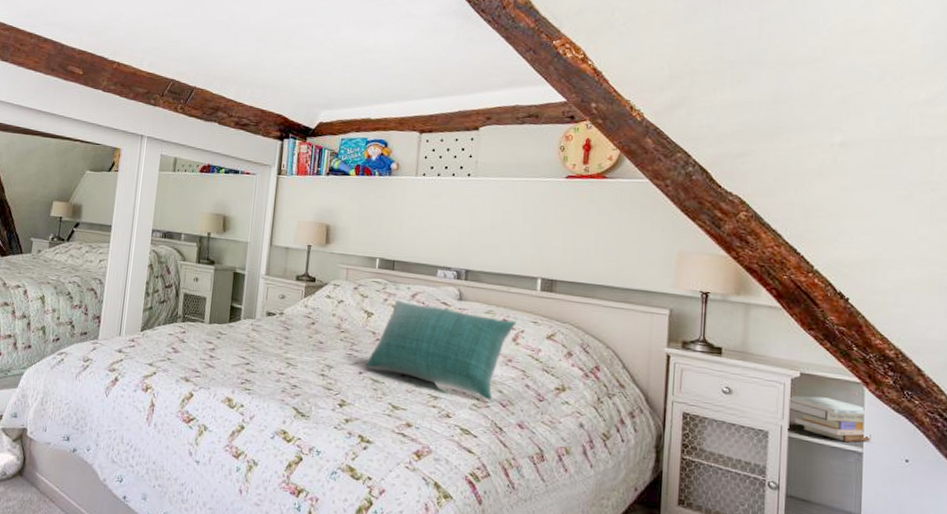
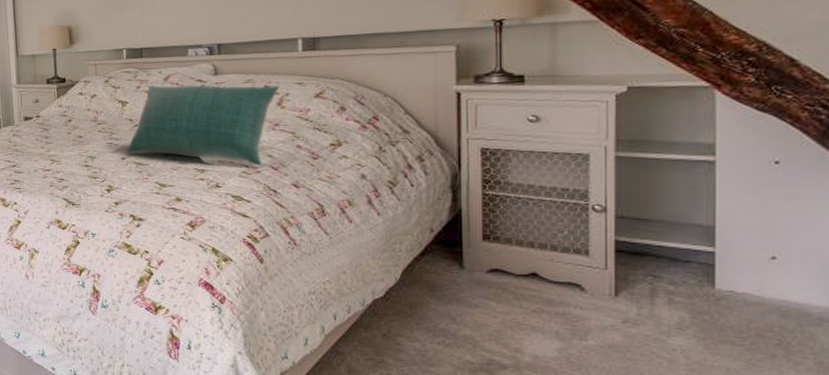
books: present [789,395,871,443] -> none [614,108,726,153]

